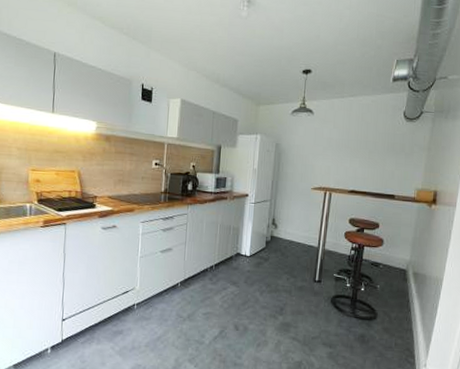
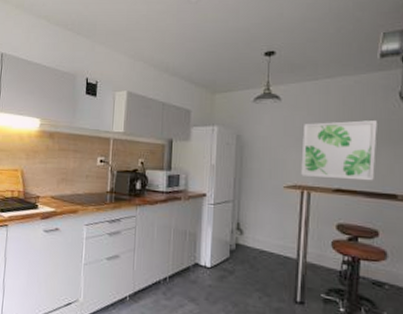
wall art: none [325,134,385,184] -> present [301,120,377,181]

